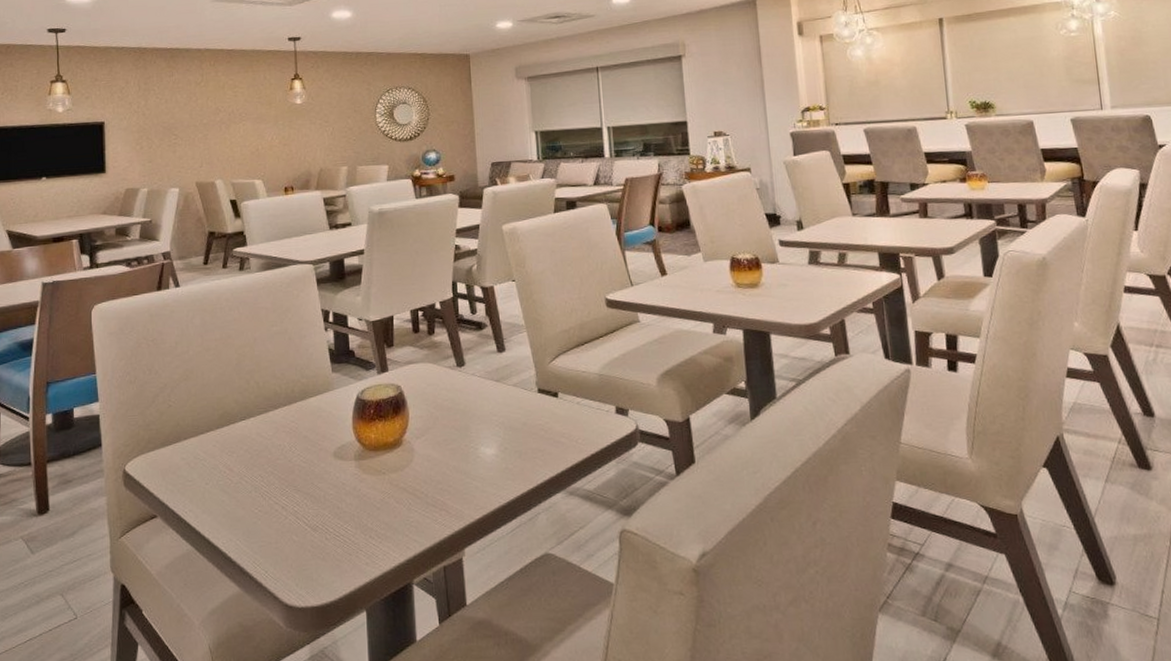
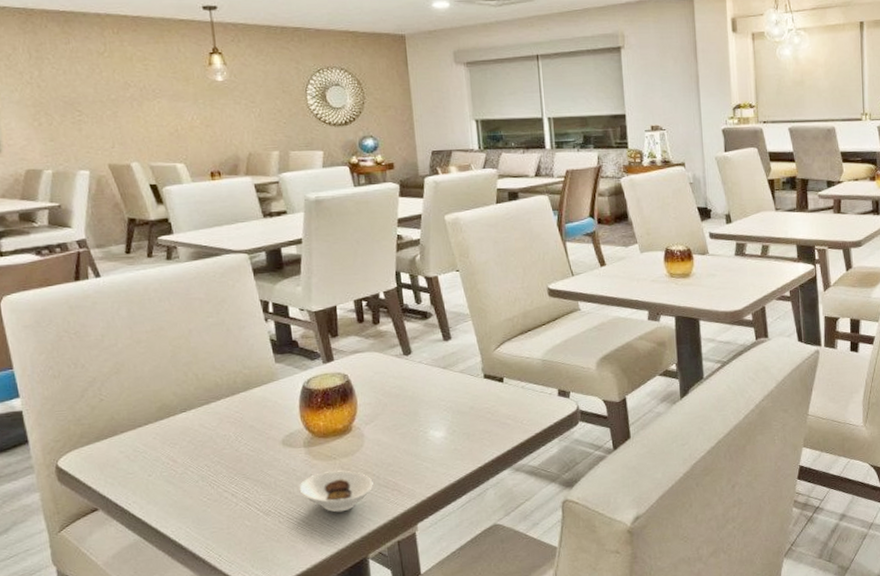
saucer: none [347,486,421,532] -> present [299,470,373,513]

